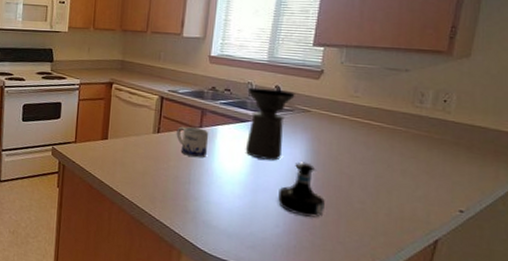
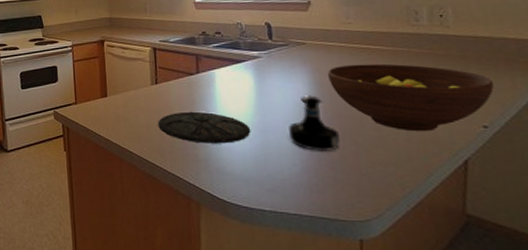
plate: none [153,163,243,199] -> present [157,111,251,144]
mug: present [176,126,209,158] -> none [174,74,208,104]
coffee maker: present [245,87,295,161] -> none [238,26,287,98]
fruit bowl: none [325,137,479,210] -> present [327,63,495,132]

